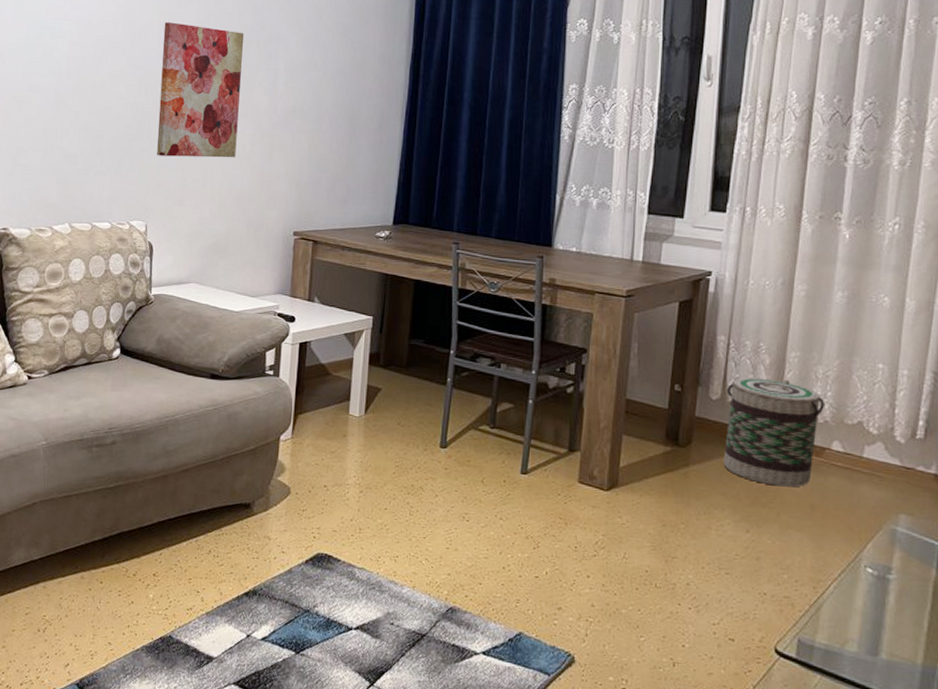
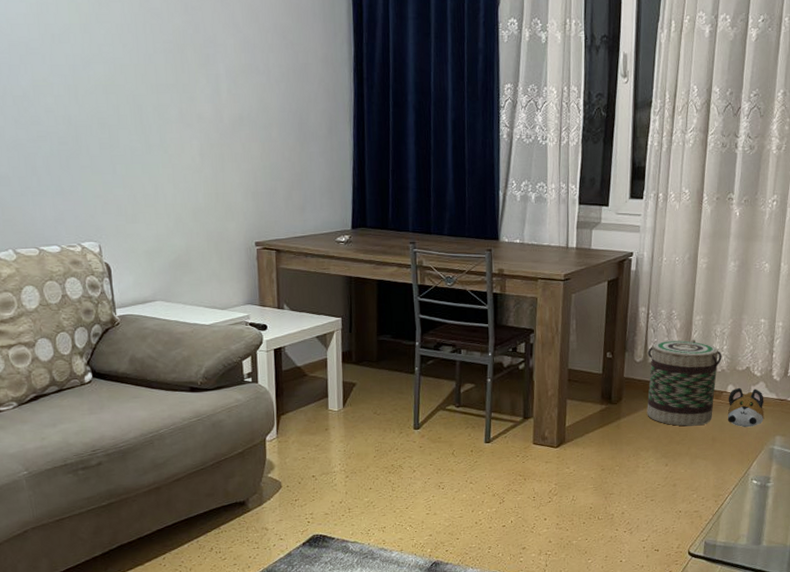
wall art: present [157,22,245,158] -> none [86,24,186,172]
plush toy: none [831,445,883,499] -> present [727,387,764,428]

